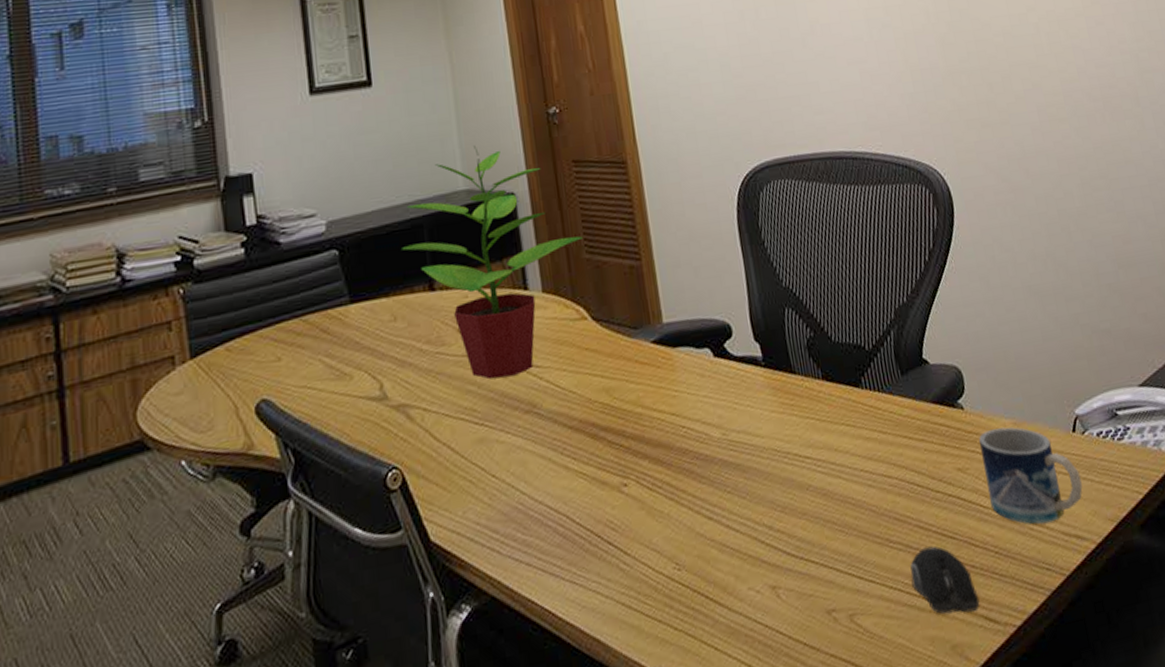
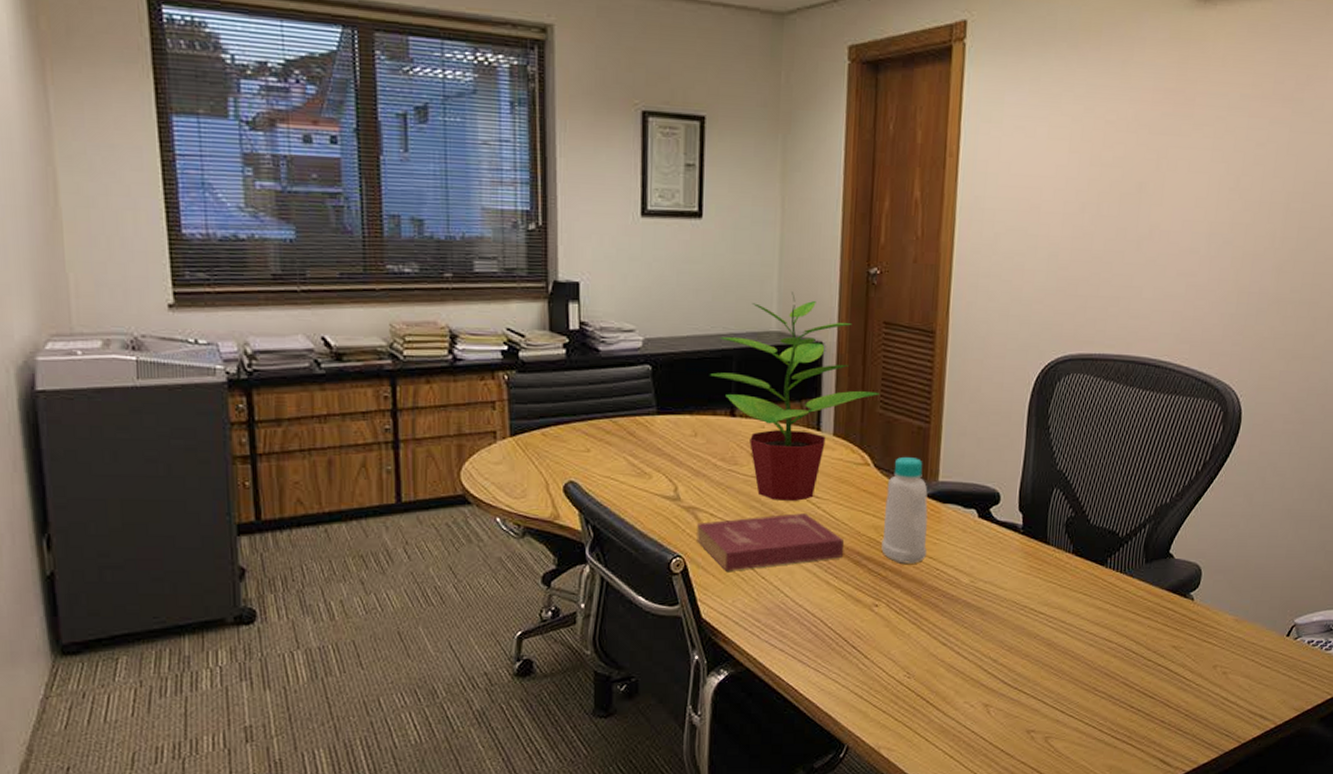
book: none [410,388,578,476] -> present [697,513,844,571]
bottle: none [609,301,668,428] -> present [881,456,928,564]
computer mouse: present [910,546,980,614] -> none [1105,700,1160,754]
mug: present [979,427,1083,524] -> none [1193,621,1281,702]

